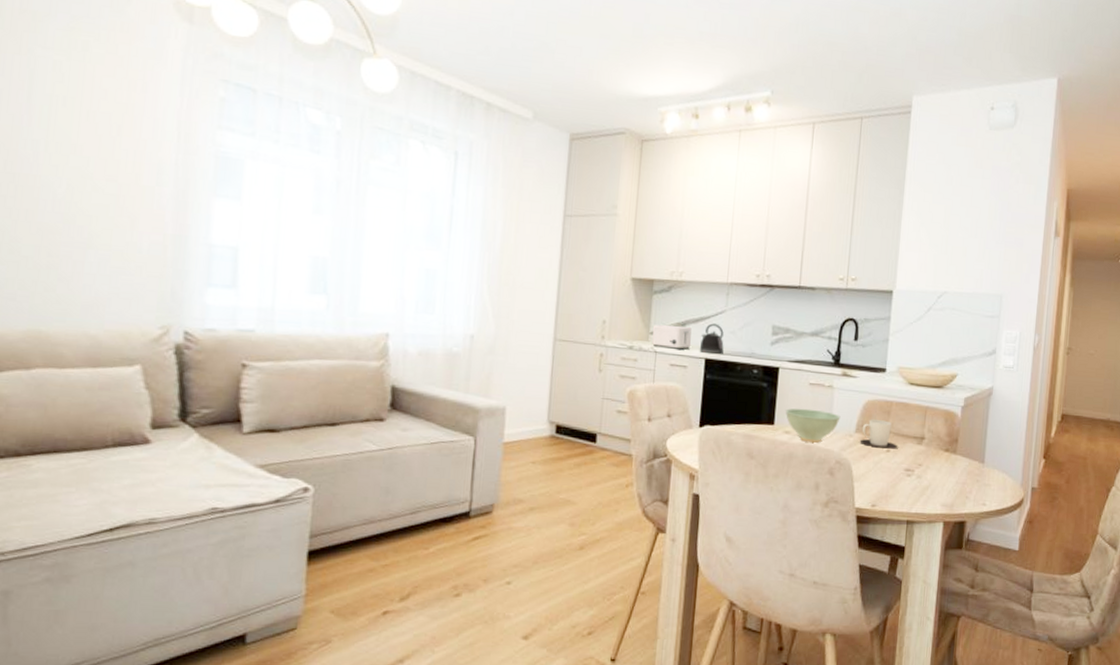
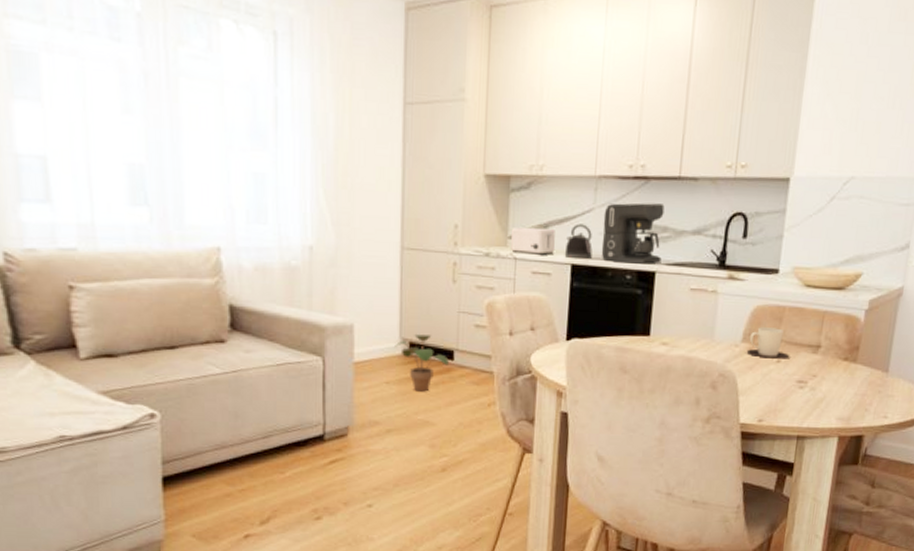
potted plant: none [542,418,592,472] -> present [395,334,449,392]
coffee maker: none [731,306,787,361] -> present [601,203,665,264]
bowl: present [785,408,841,443] -> none [662,316,725,354]

